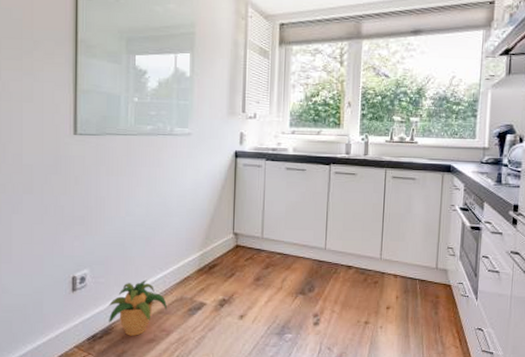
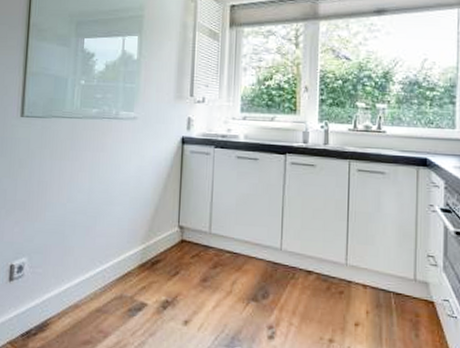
potted plant: present [108,279,168,336] -> none [44,273,106,336]

